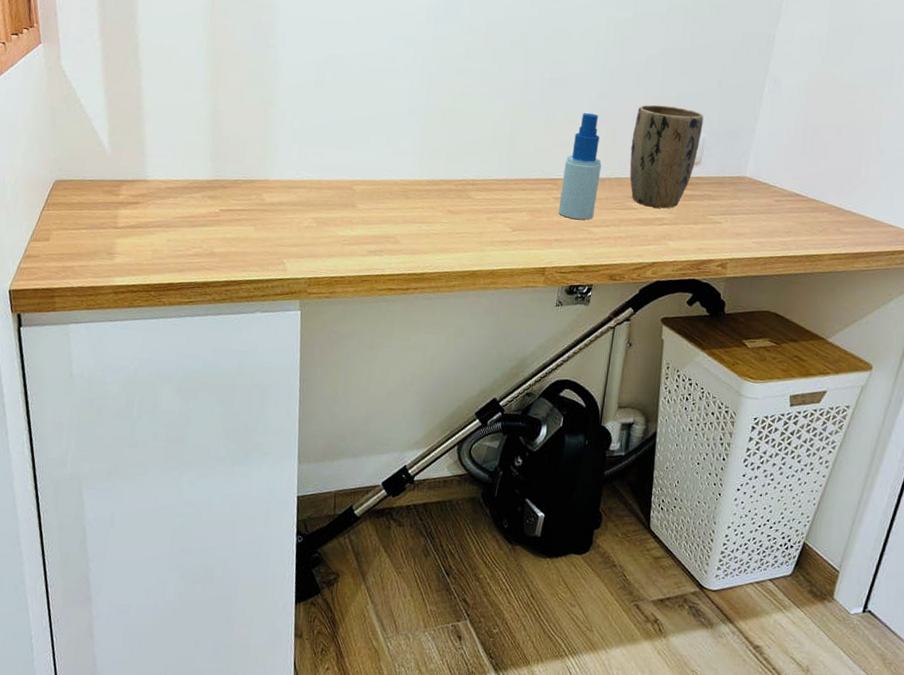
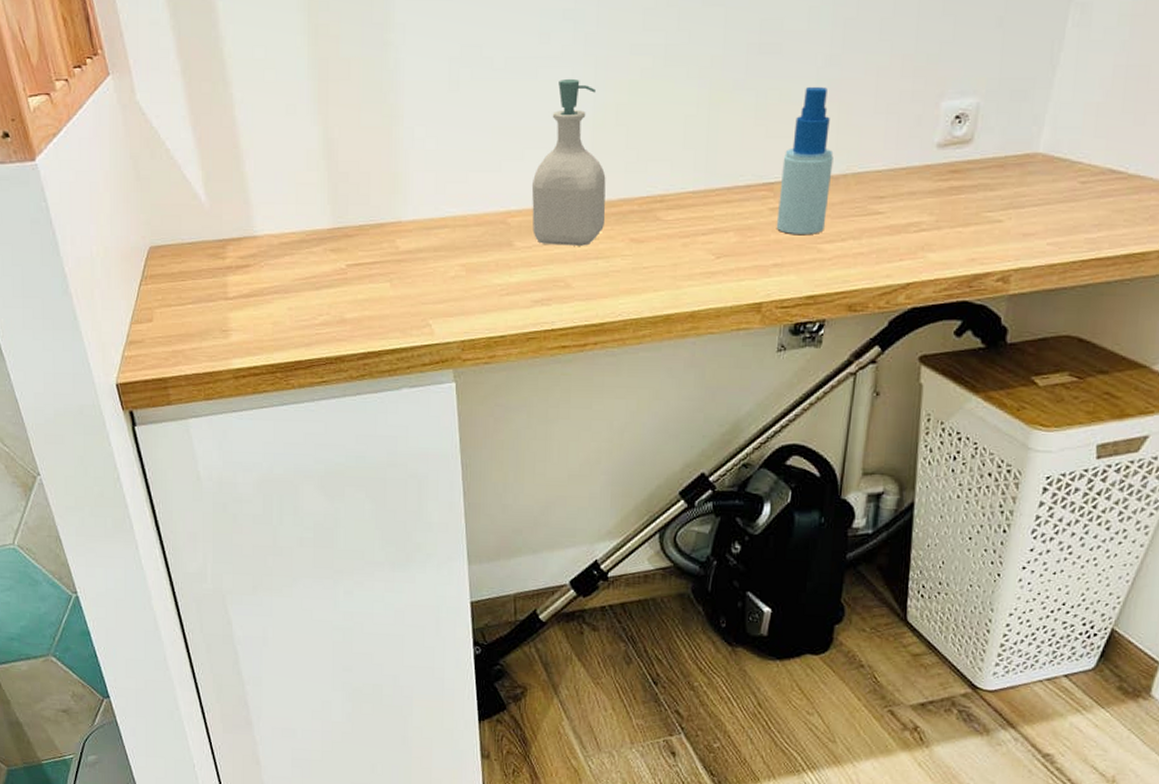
soap bottle: none [372,87,432,213] -> present [531,78,606,246]
plant pot: present [629,104,704,209] -> none [872,64,978,209]

